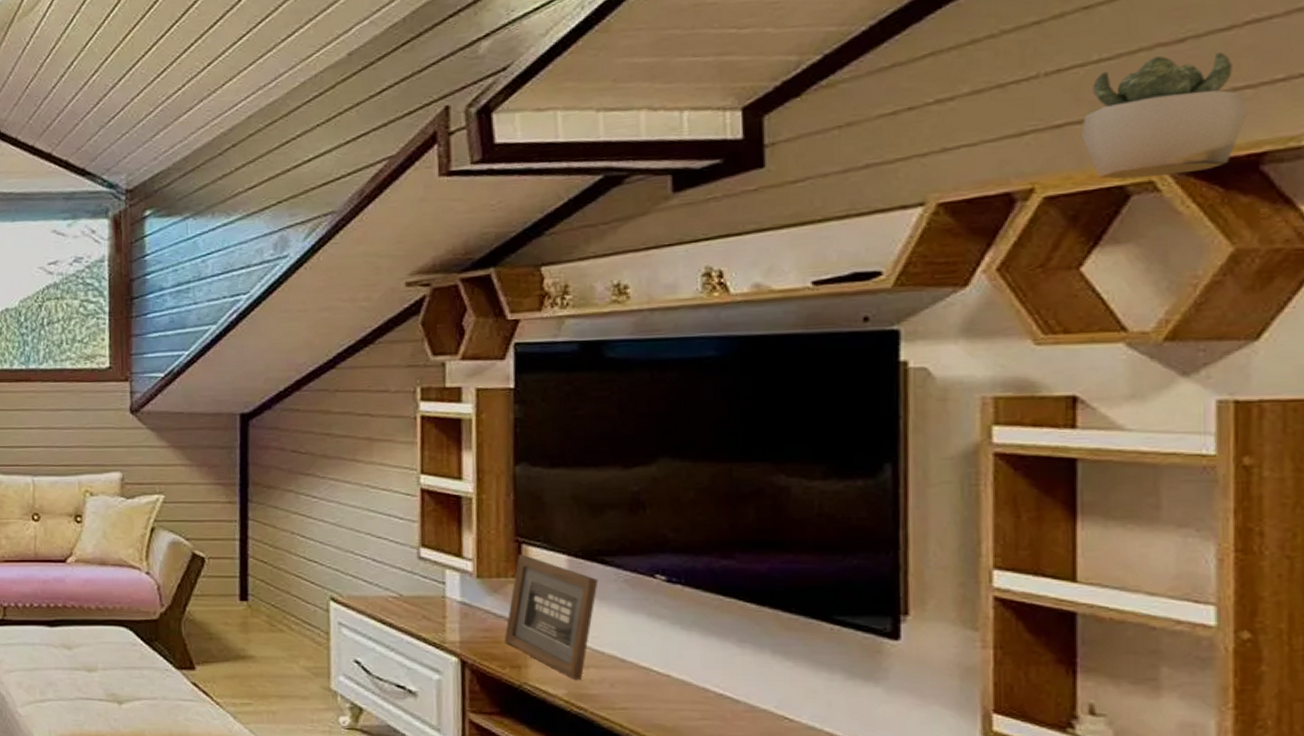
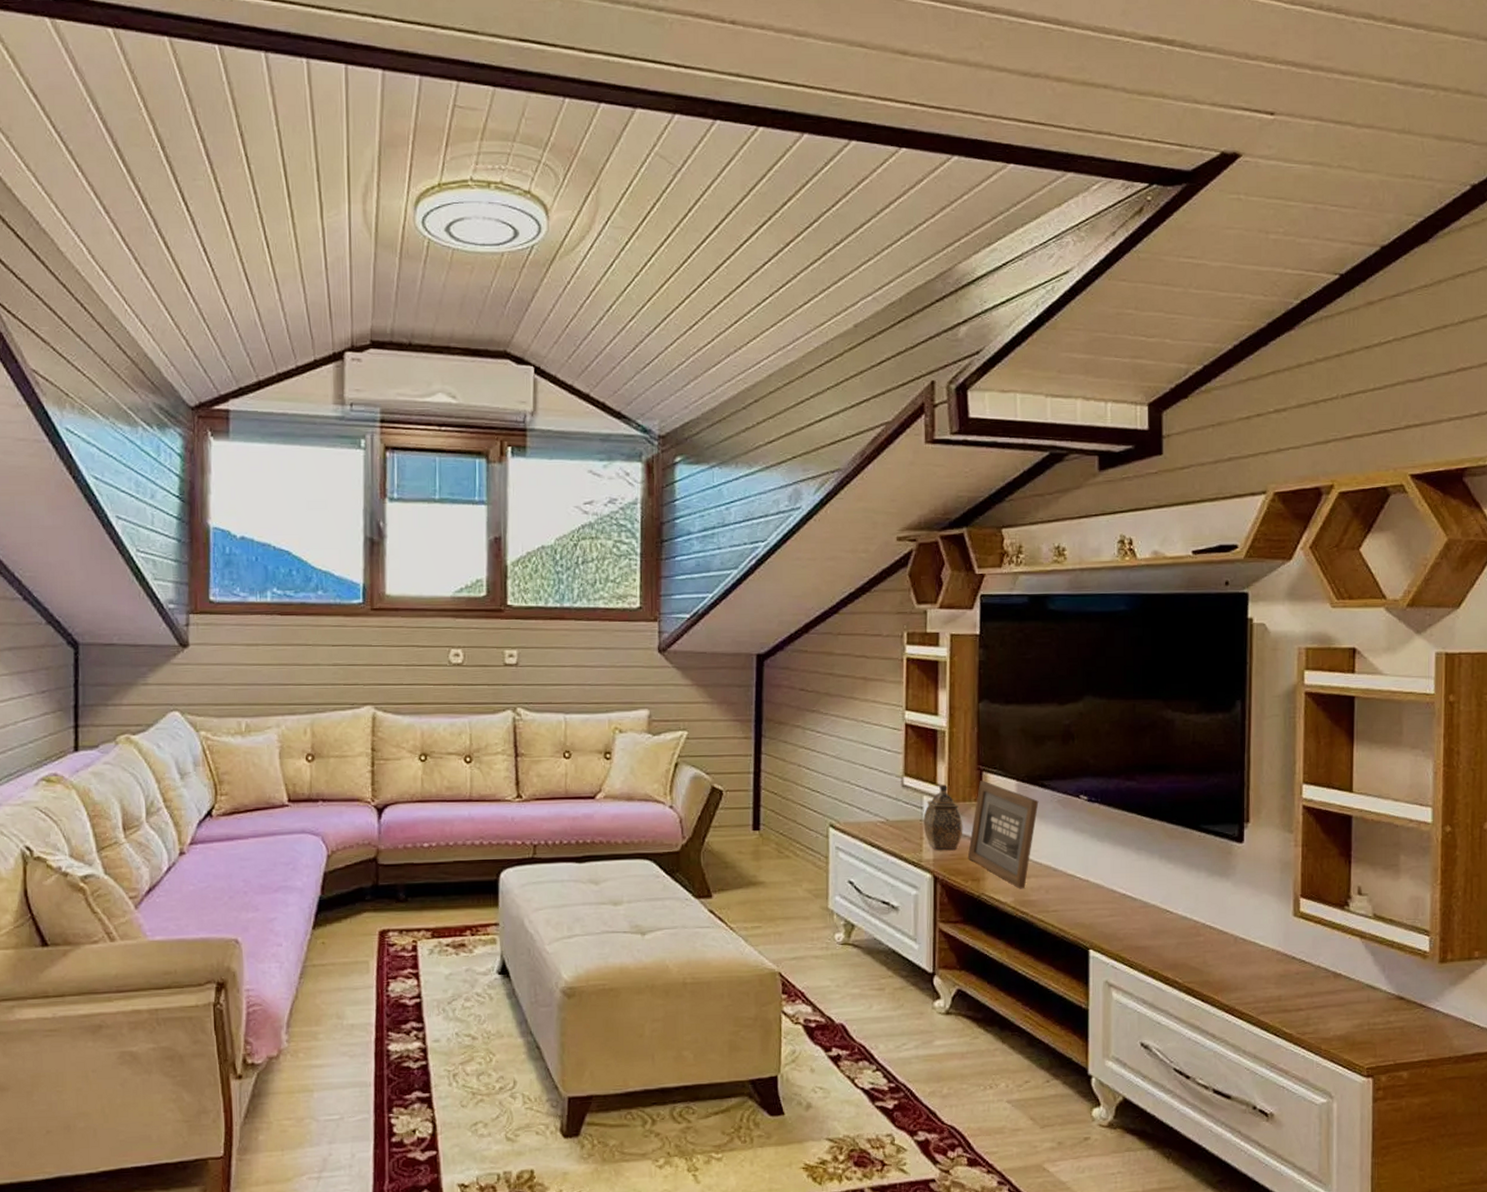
decorative jar: none [446,557,498,632] -> present [923,784,963,851]
succulent plant: present [1080,52,1248,180] -> none [1362,390,1457,482]

